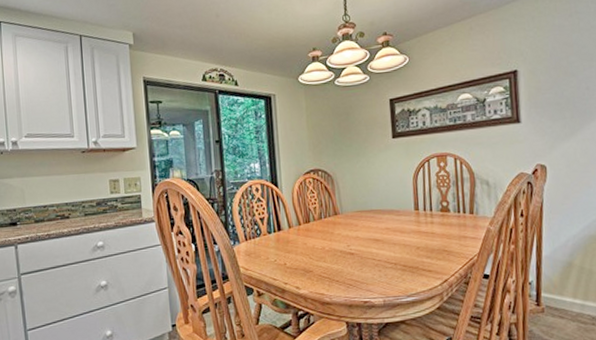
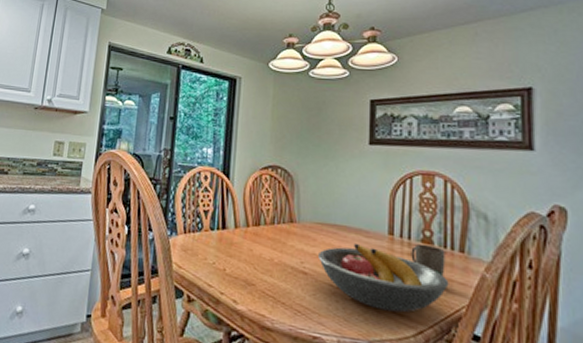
fruit bowl: none [361,221,464,270] -> present [318,242,449,313]
mug: none [433,212,460,235] -> present [411,243,445,276]

